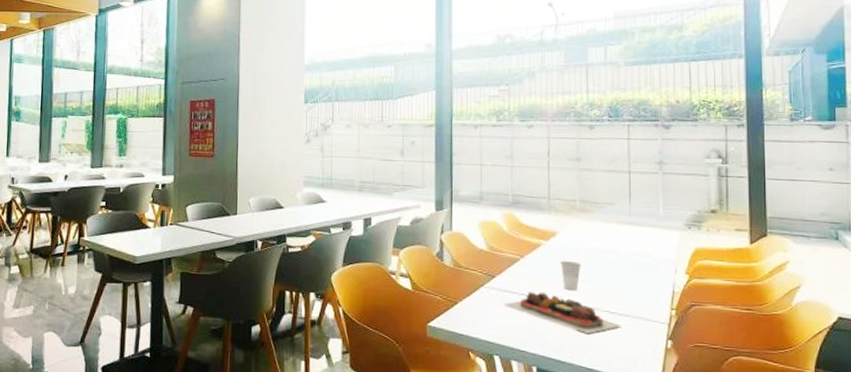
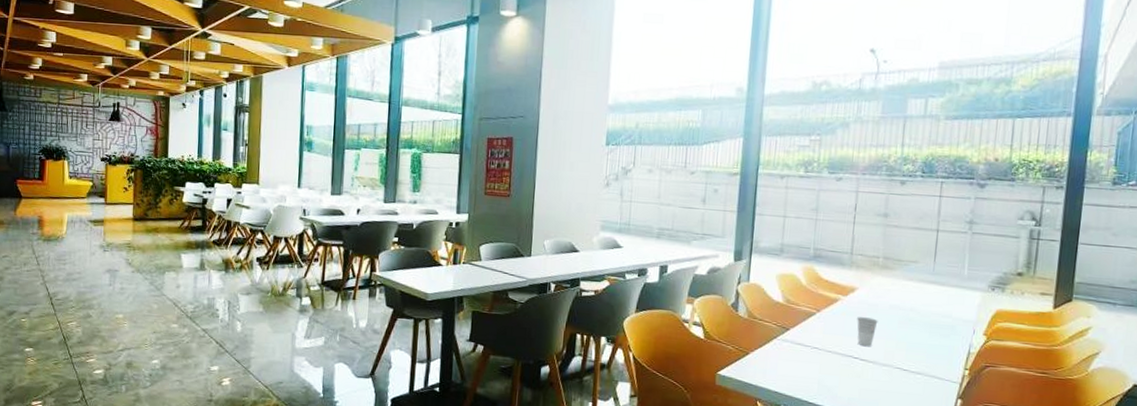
food tray: present [504,291,622,334] -> none [795,345,913,390]

